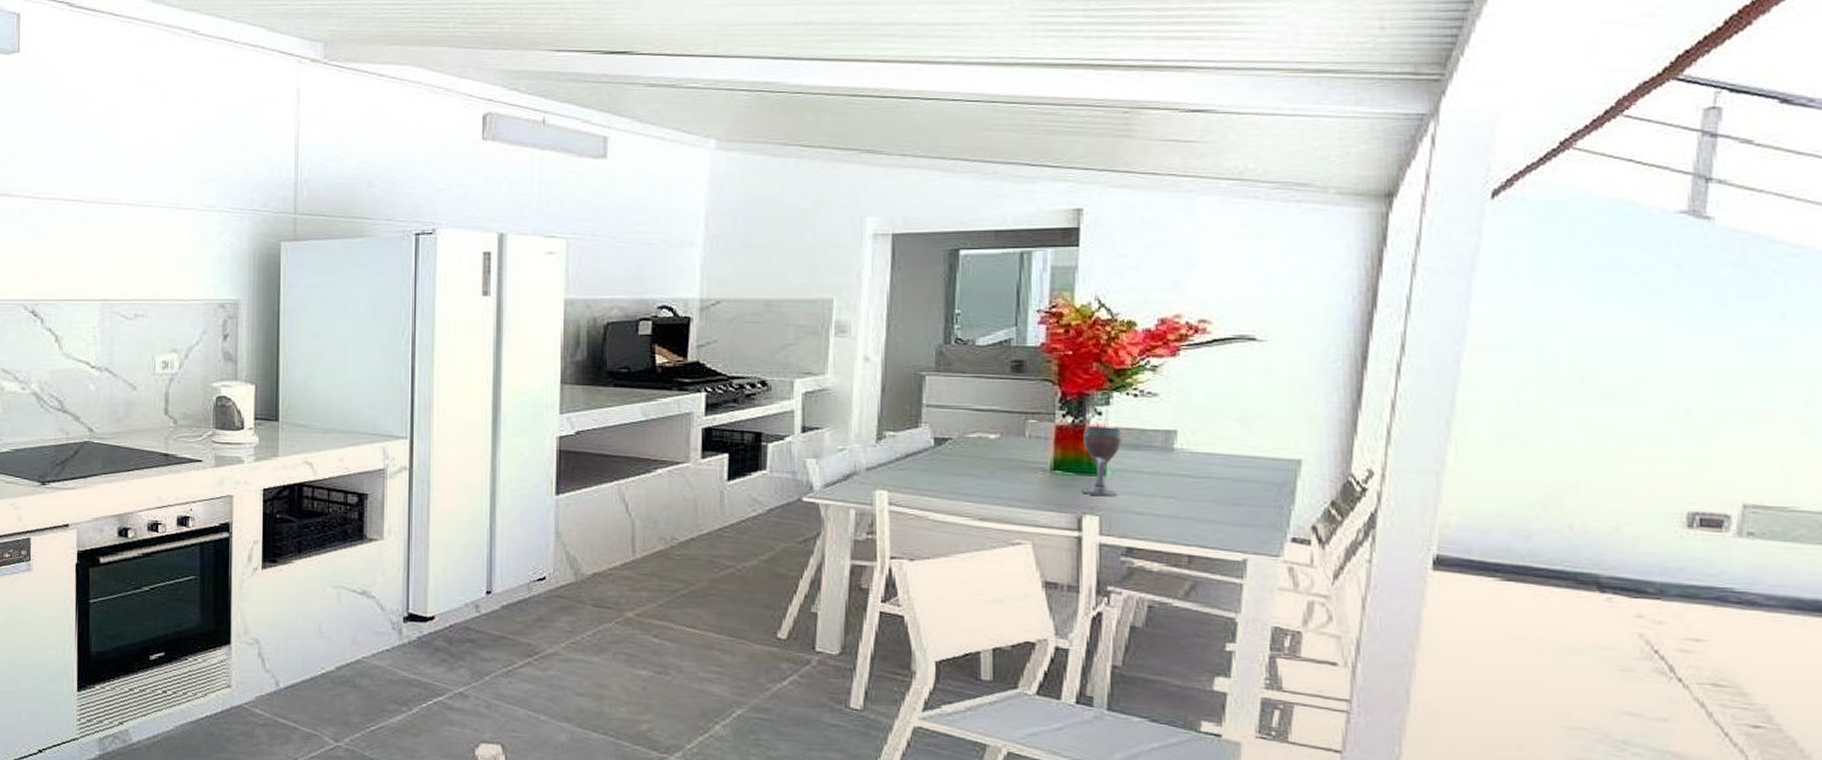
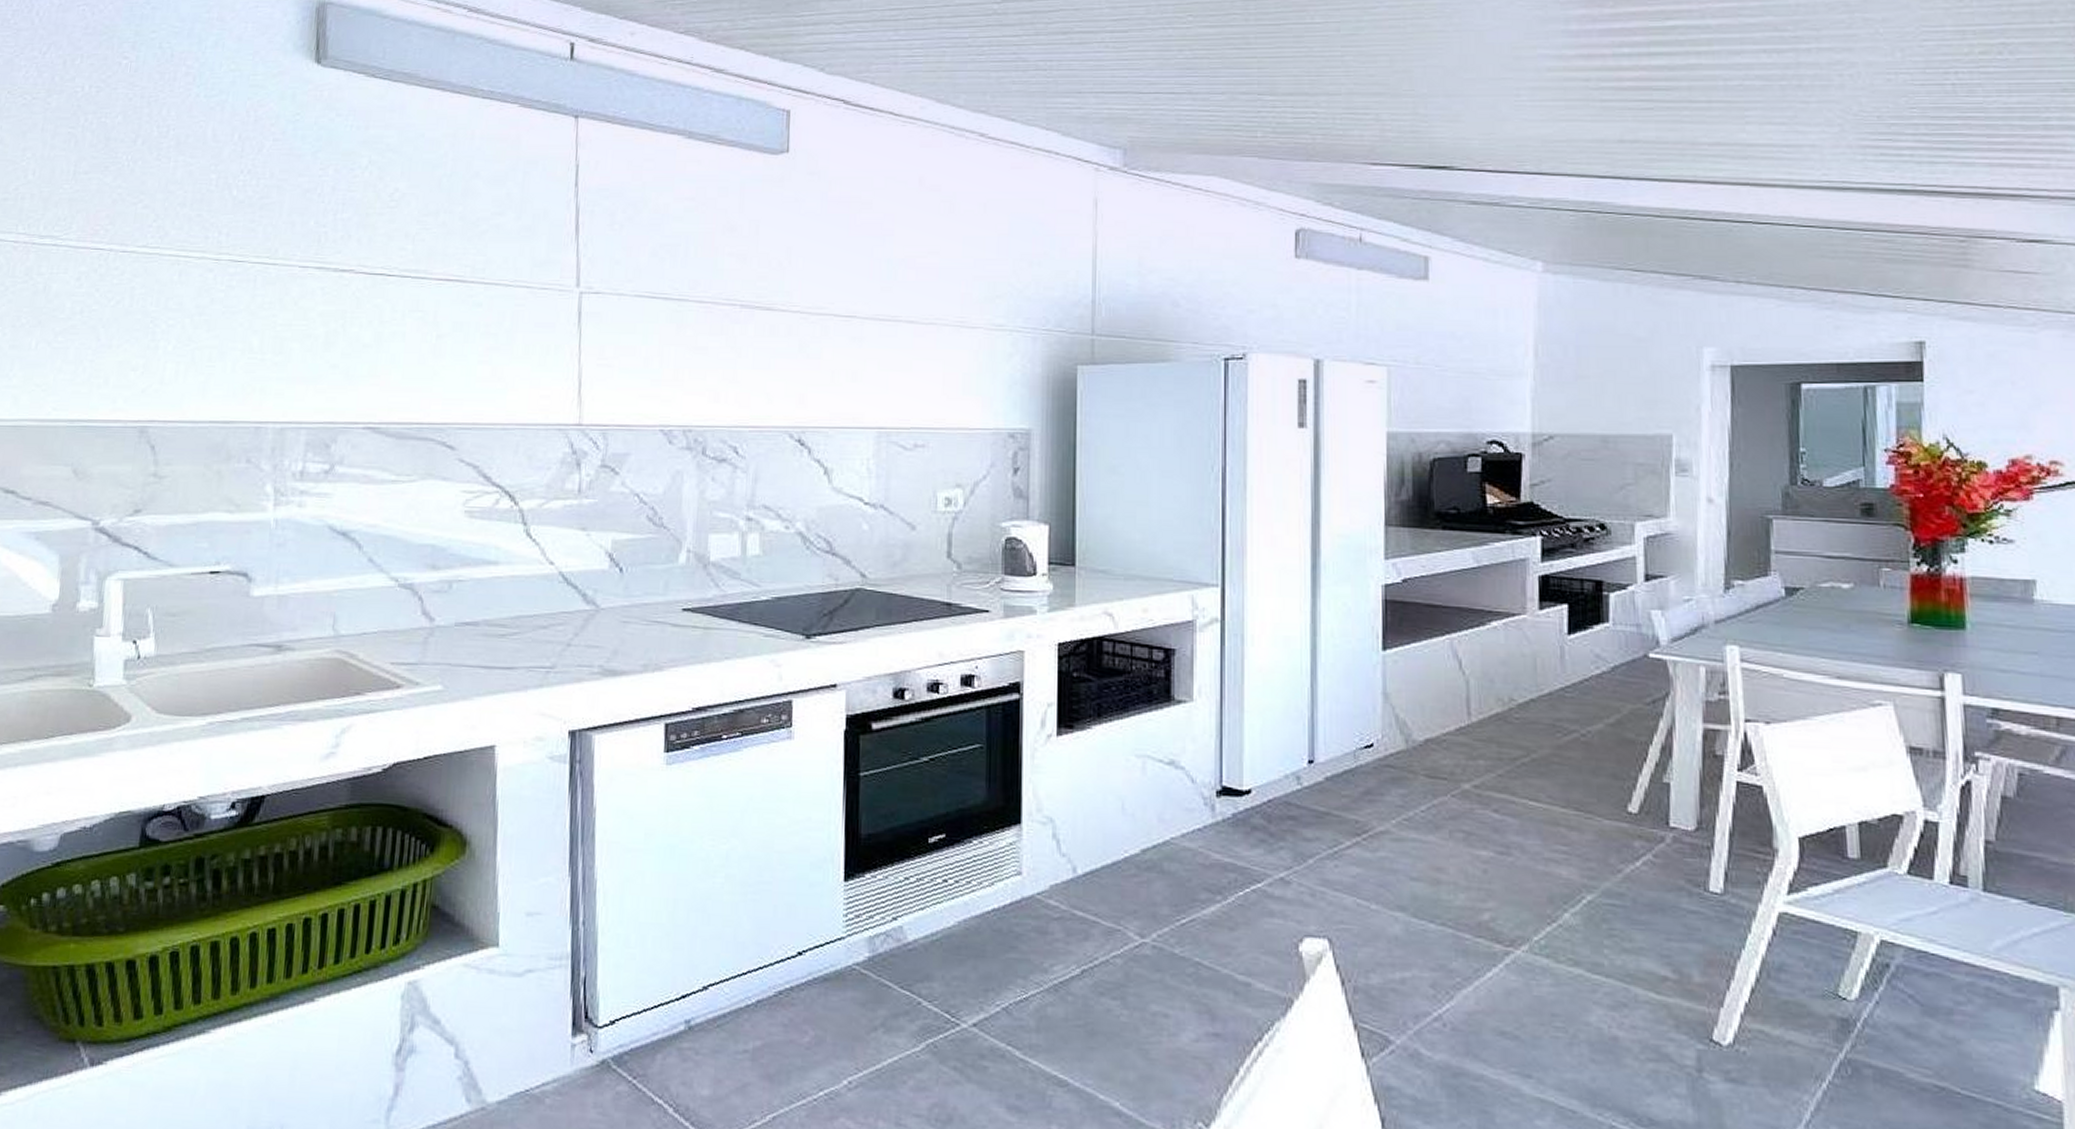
cup: present [1082,426,1122,497] -> none [1939,575,1980,653]

